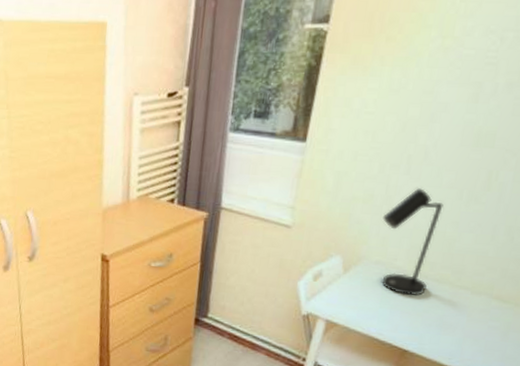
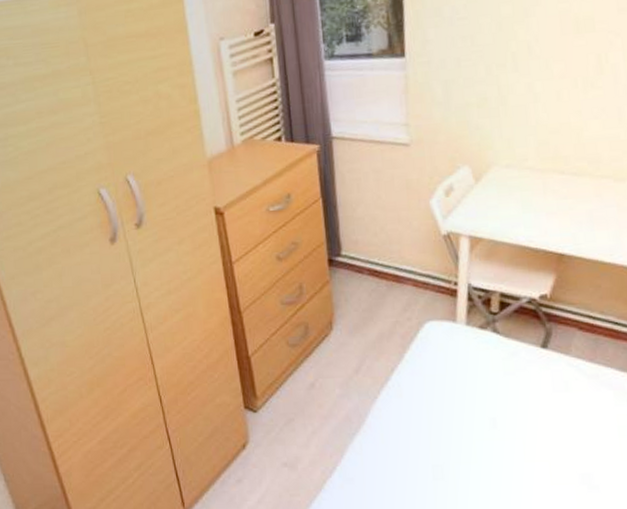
desk lamp: present [382,188,444,296] -> none [502,83,568,196]

